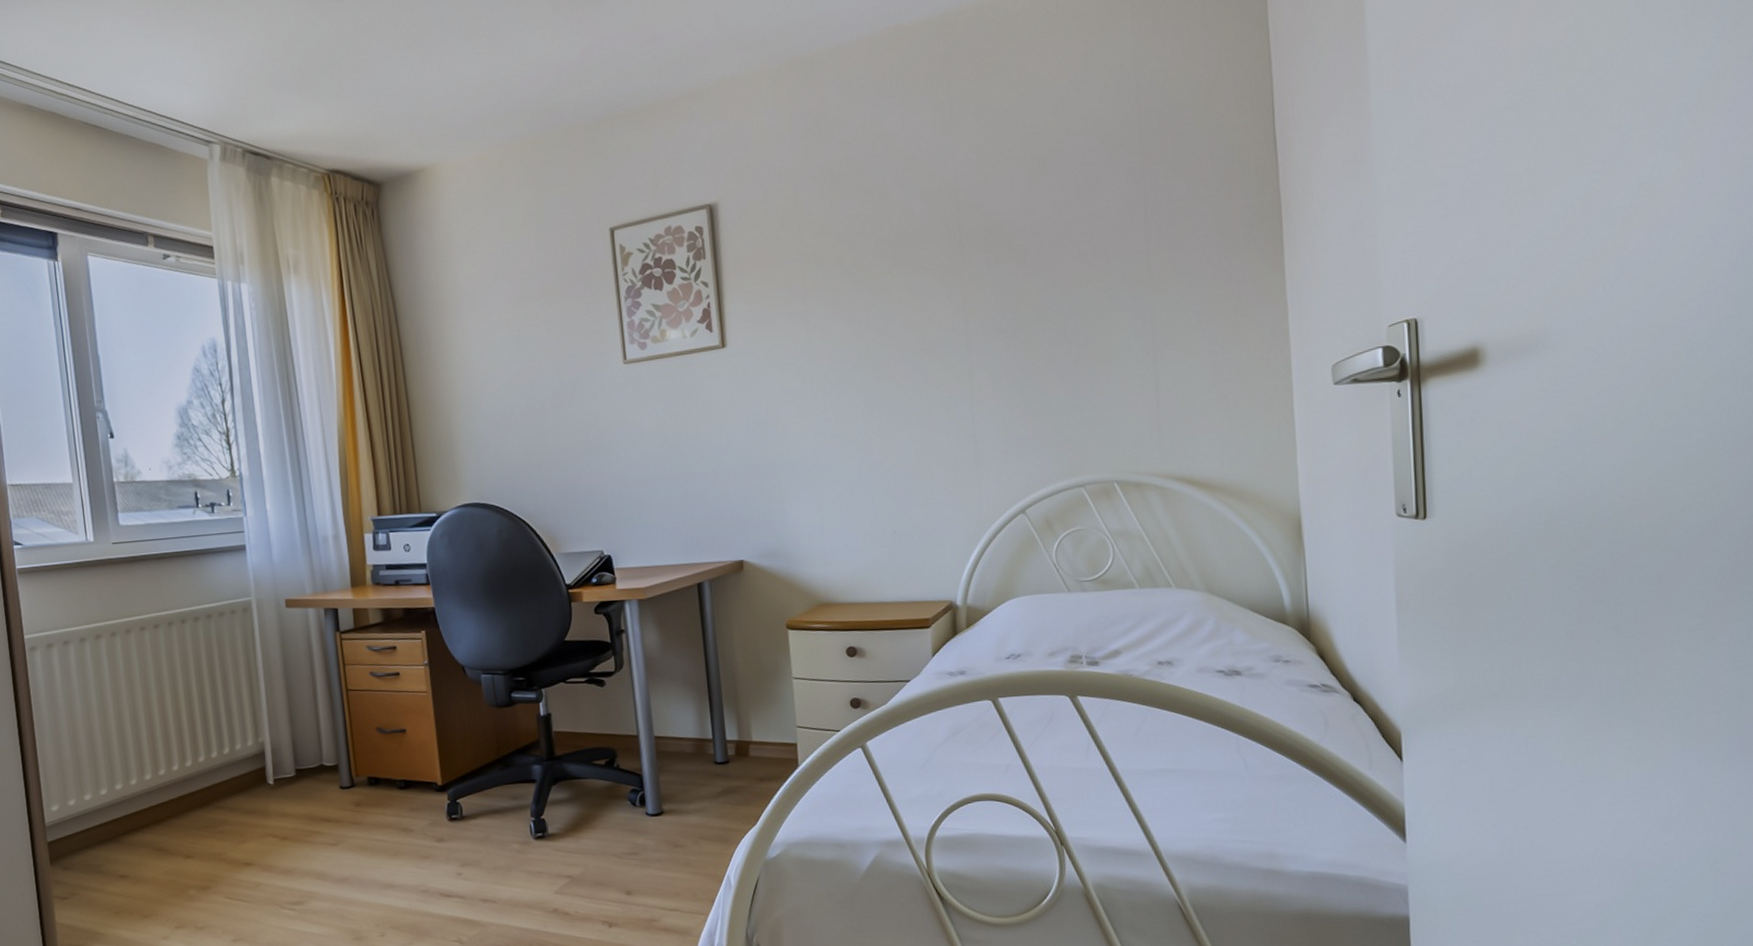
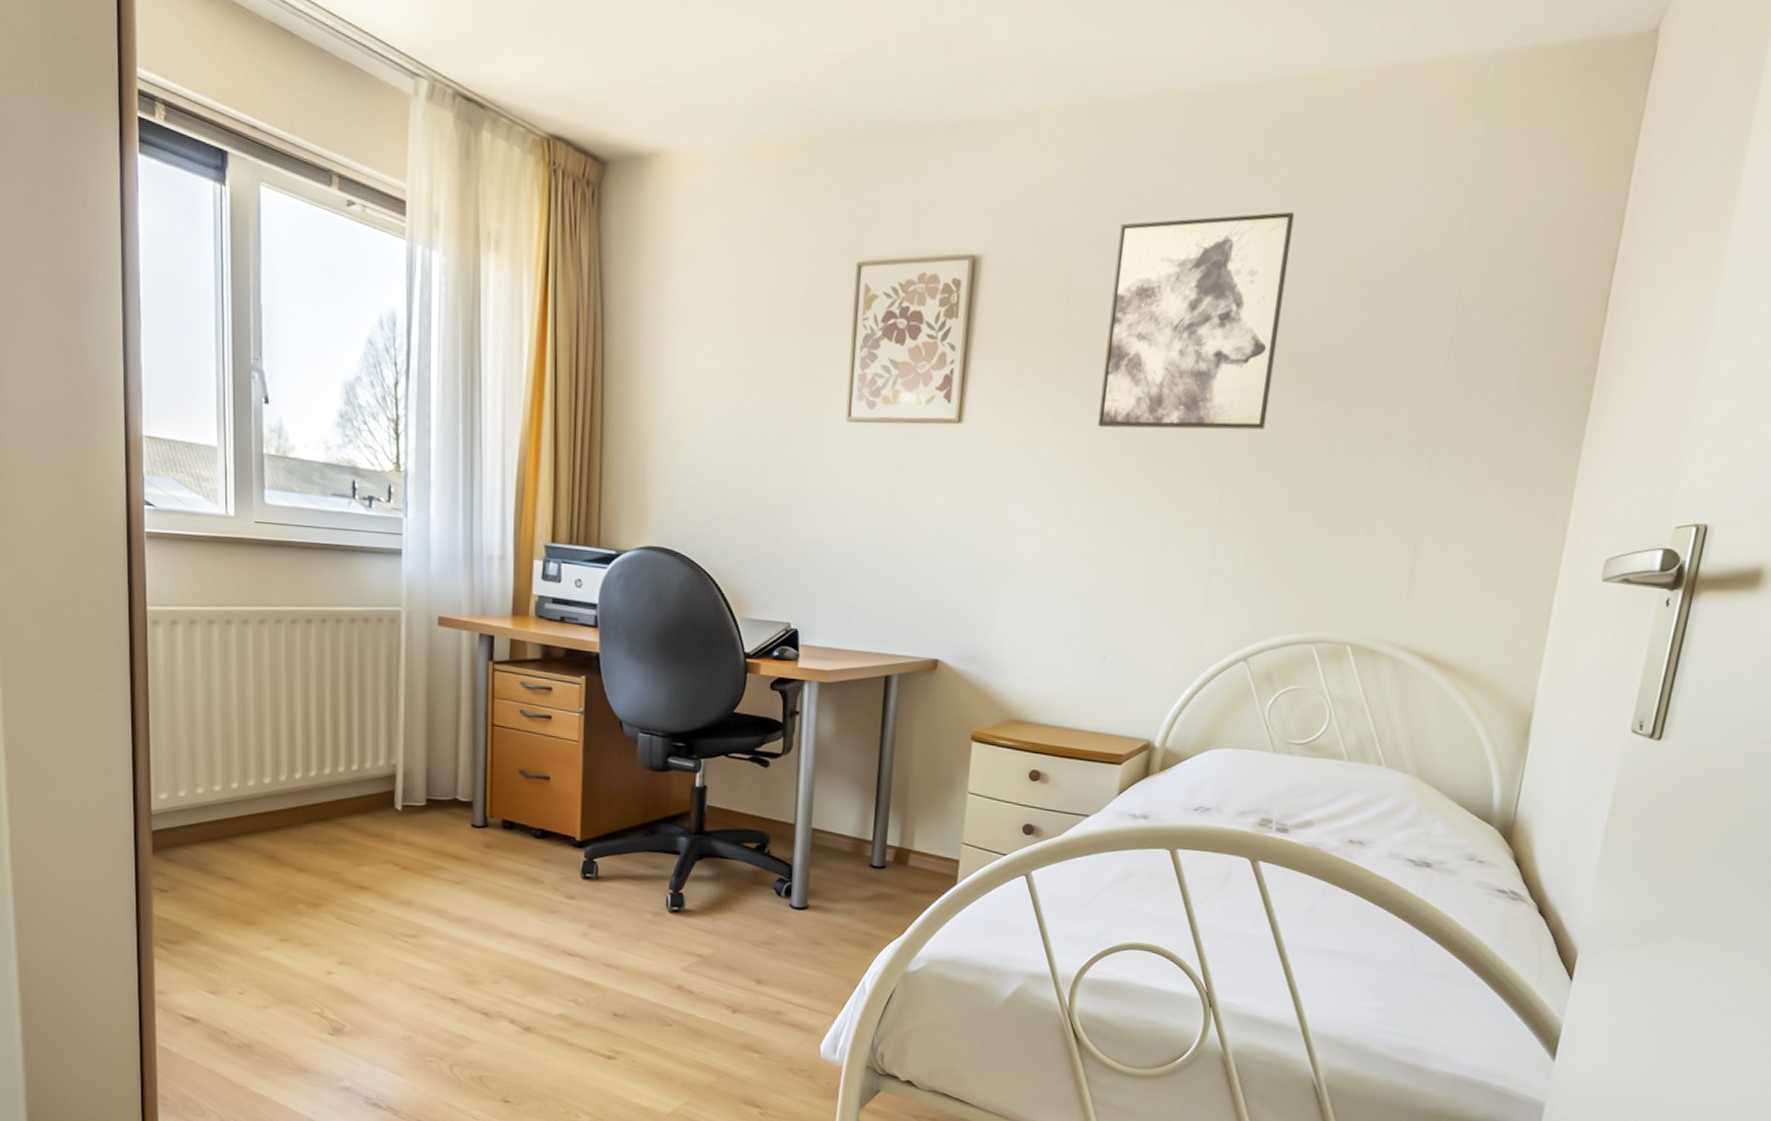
wall art: none [833,119,996,330] -> present [1098,211,1295,430]

